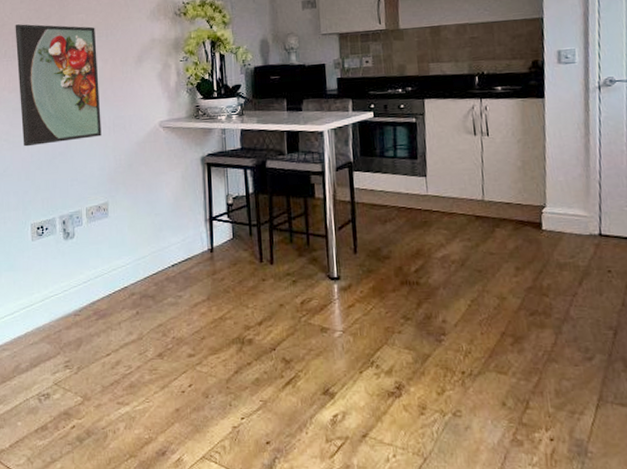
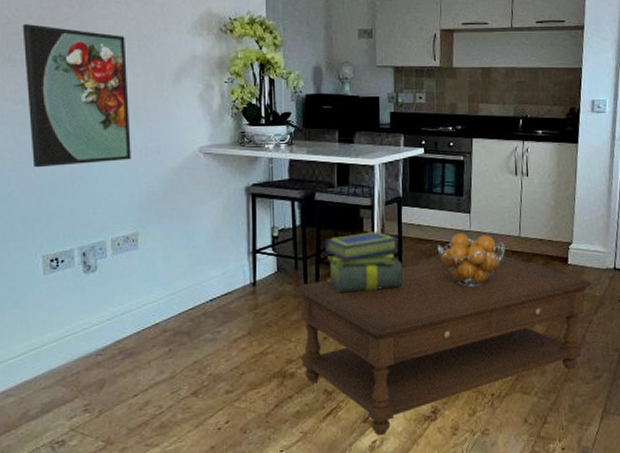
coffee table: none [249,219,574,410] -> present [294,254,592,436]
stack of books: none [277,197,358,260] -> present [324,231,403,293]
fruit basket: none [392,198,468,255] -> present [437,233,505,288]

